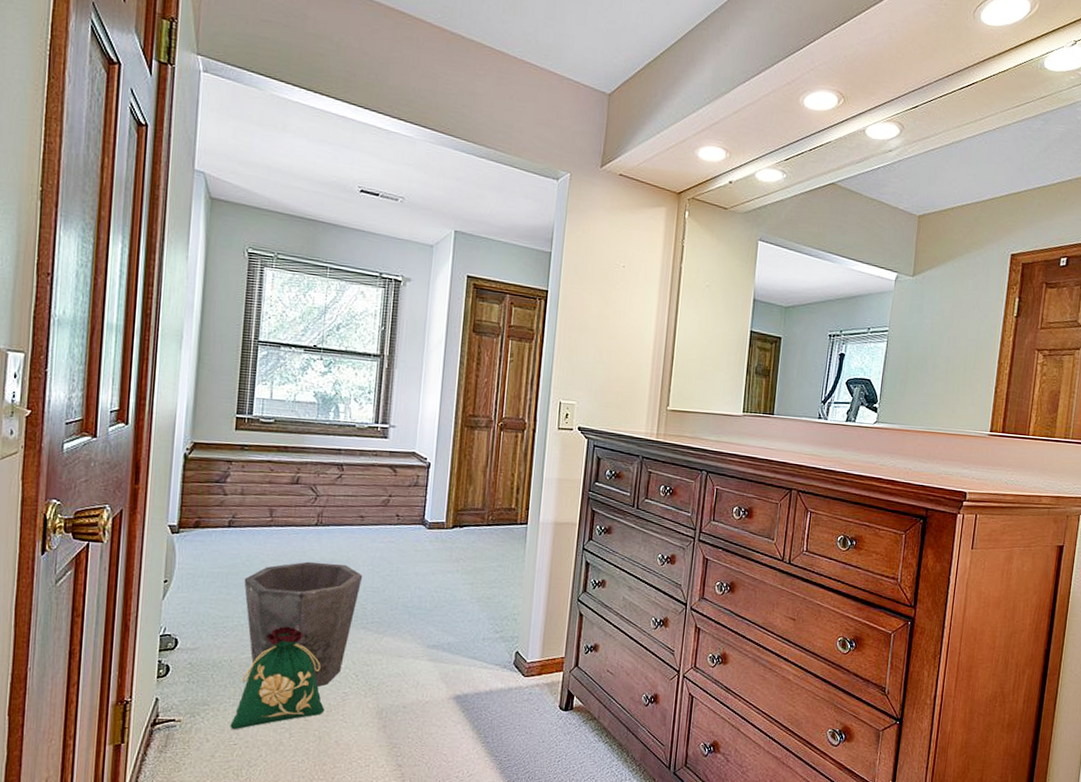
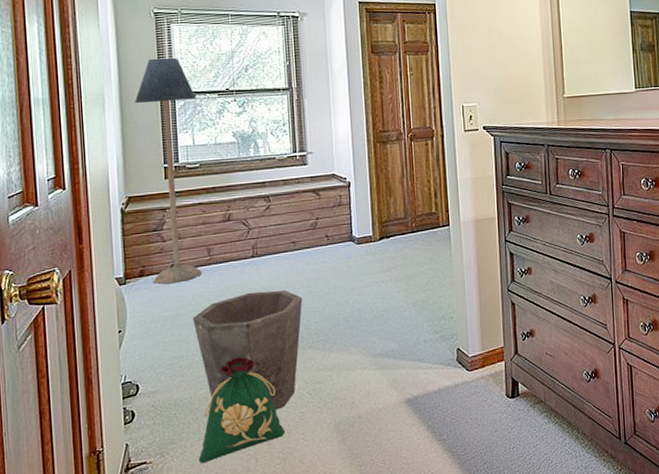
floor lamp: none [208,300,280,540] -> present [134,57,203,285]

